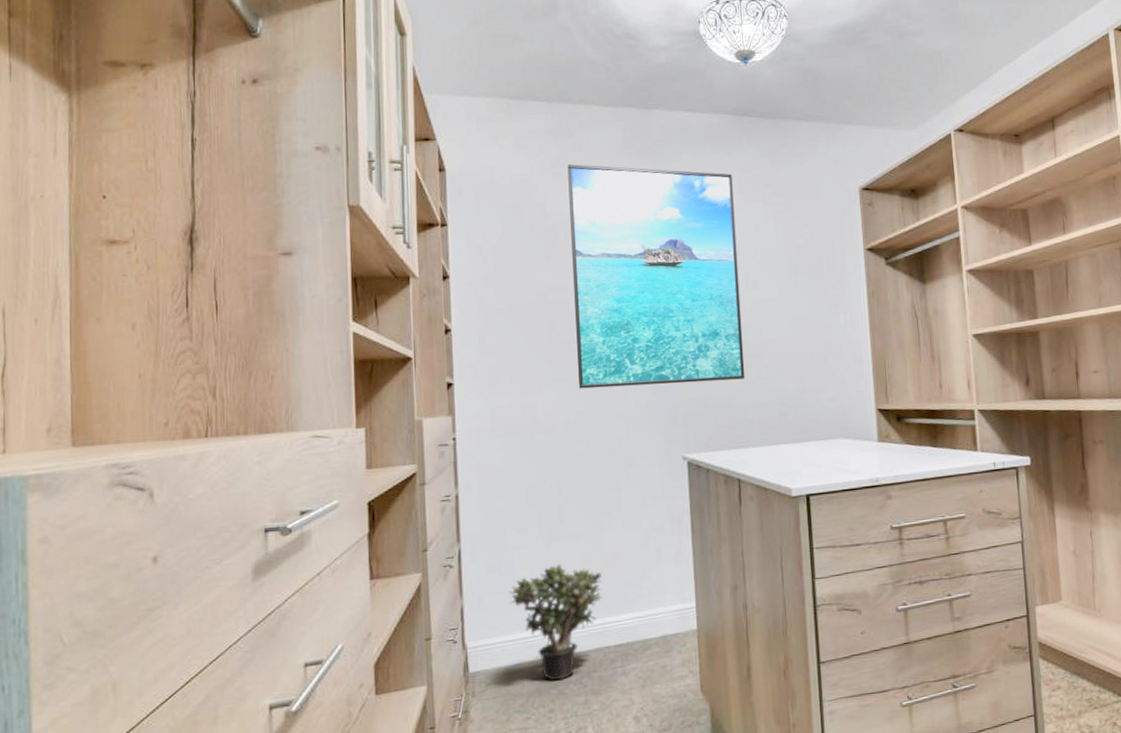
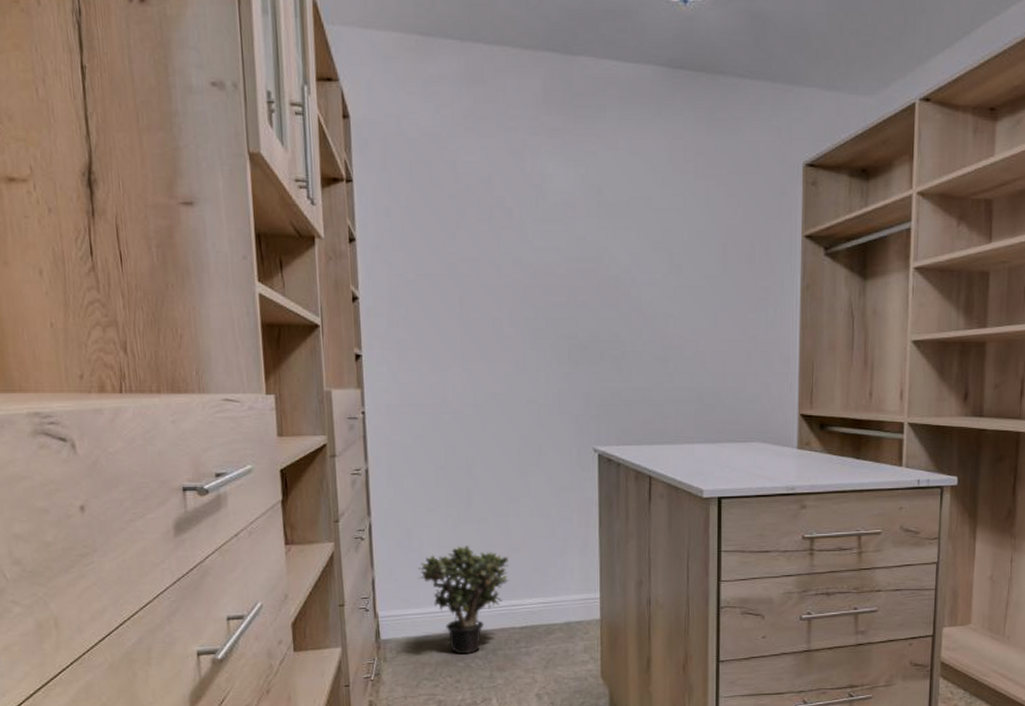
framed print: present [567,164,745,389] -> none [481,118,663,372]

